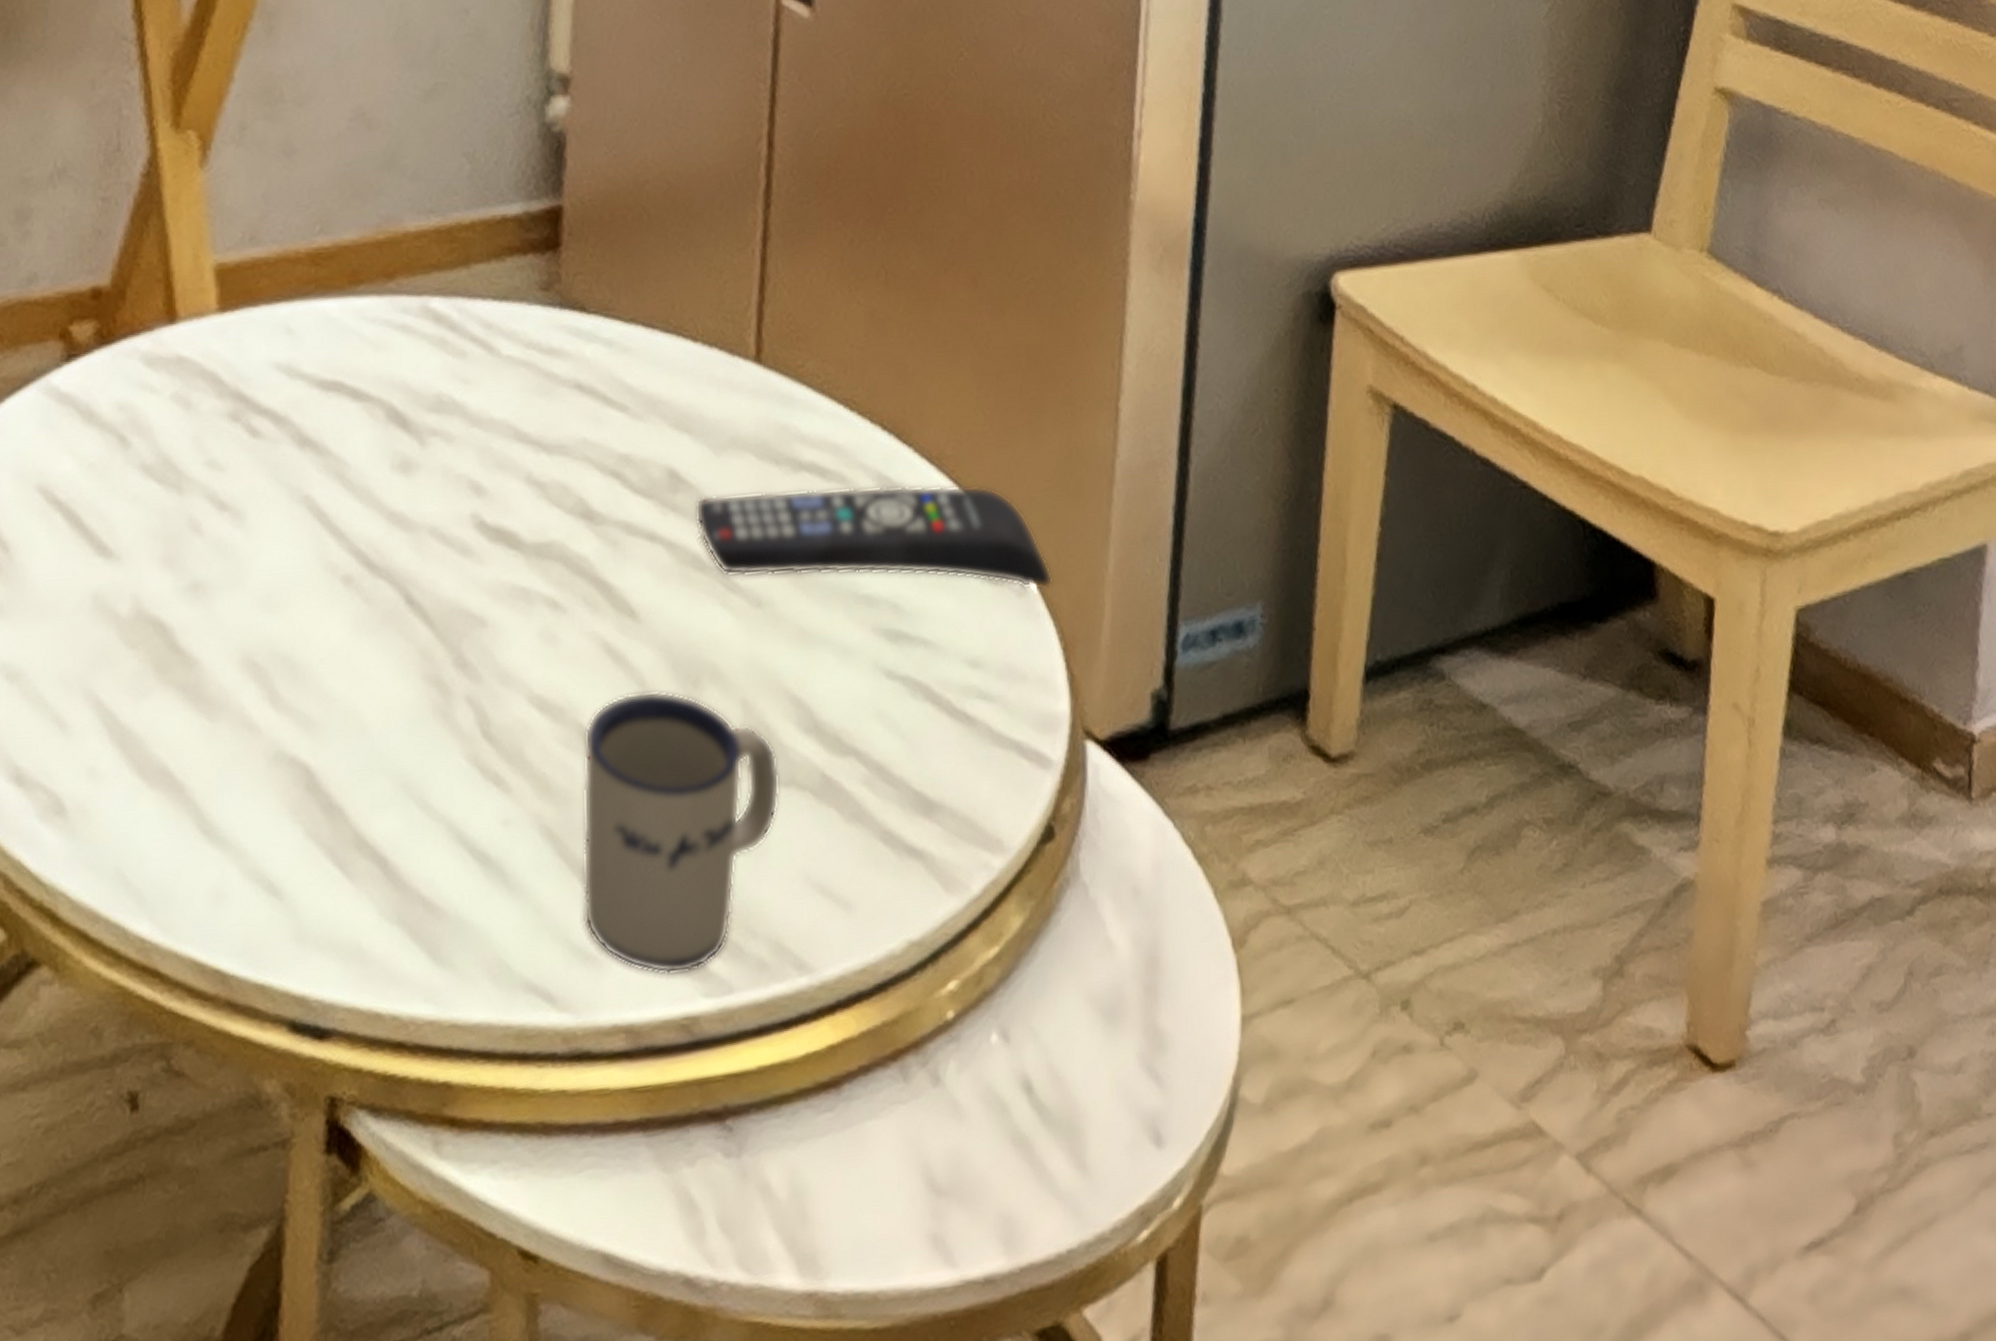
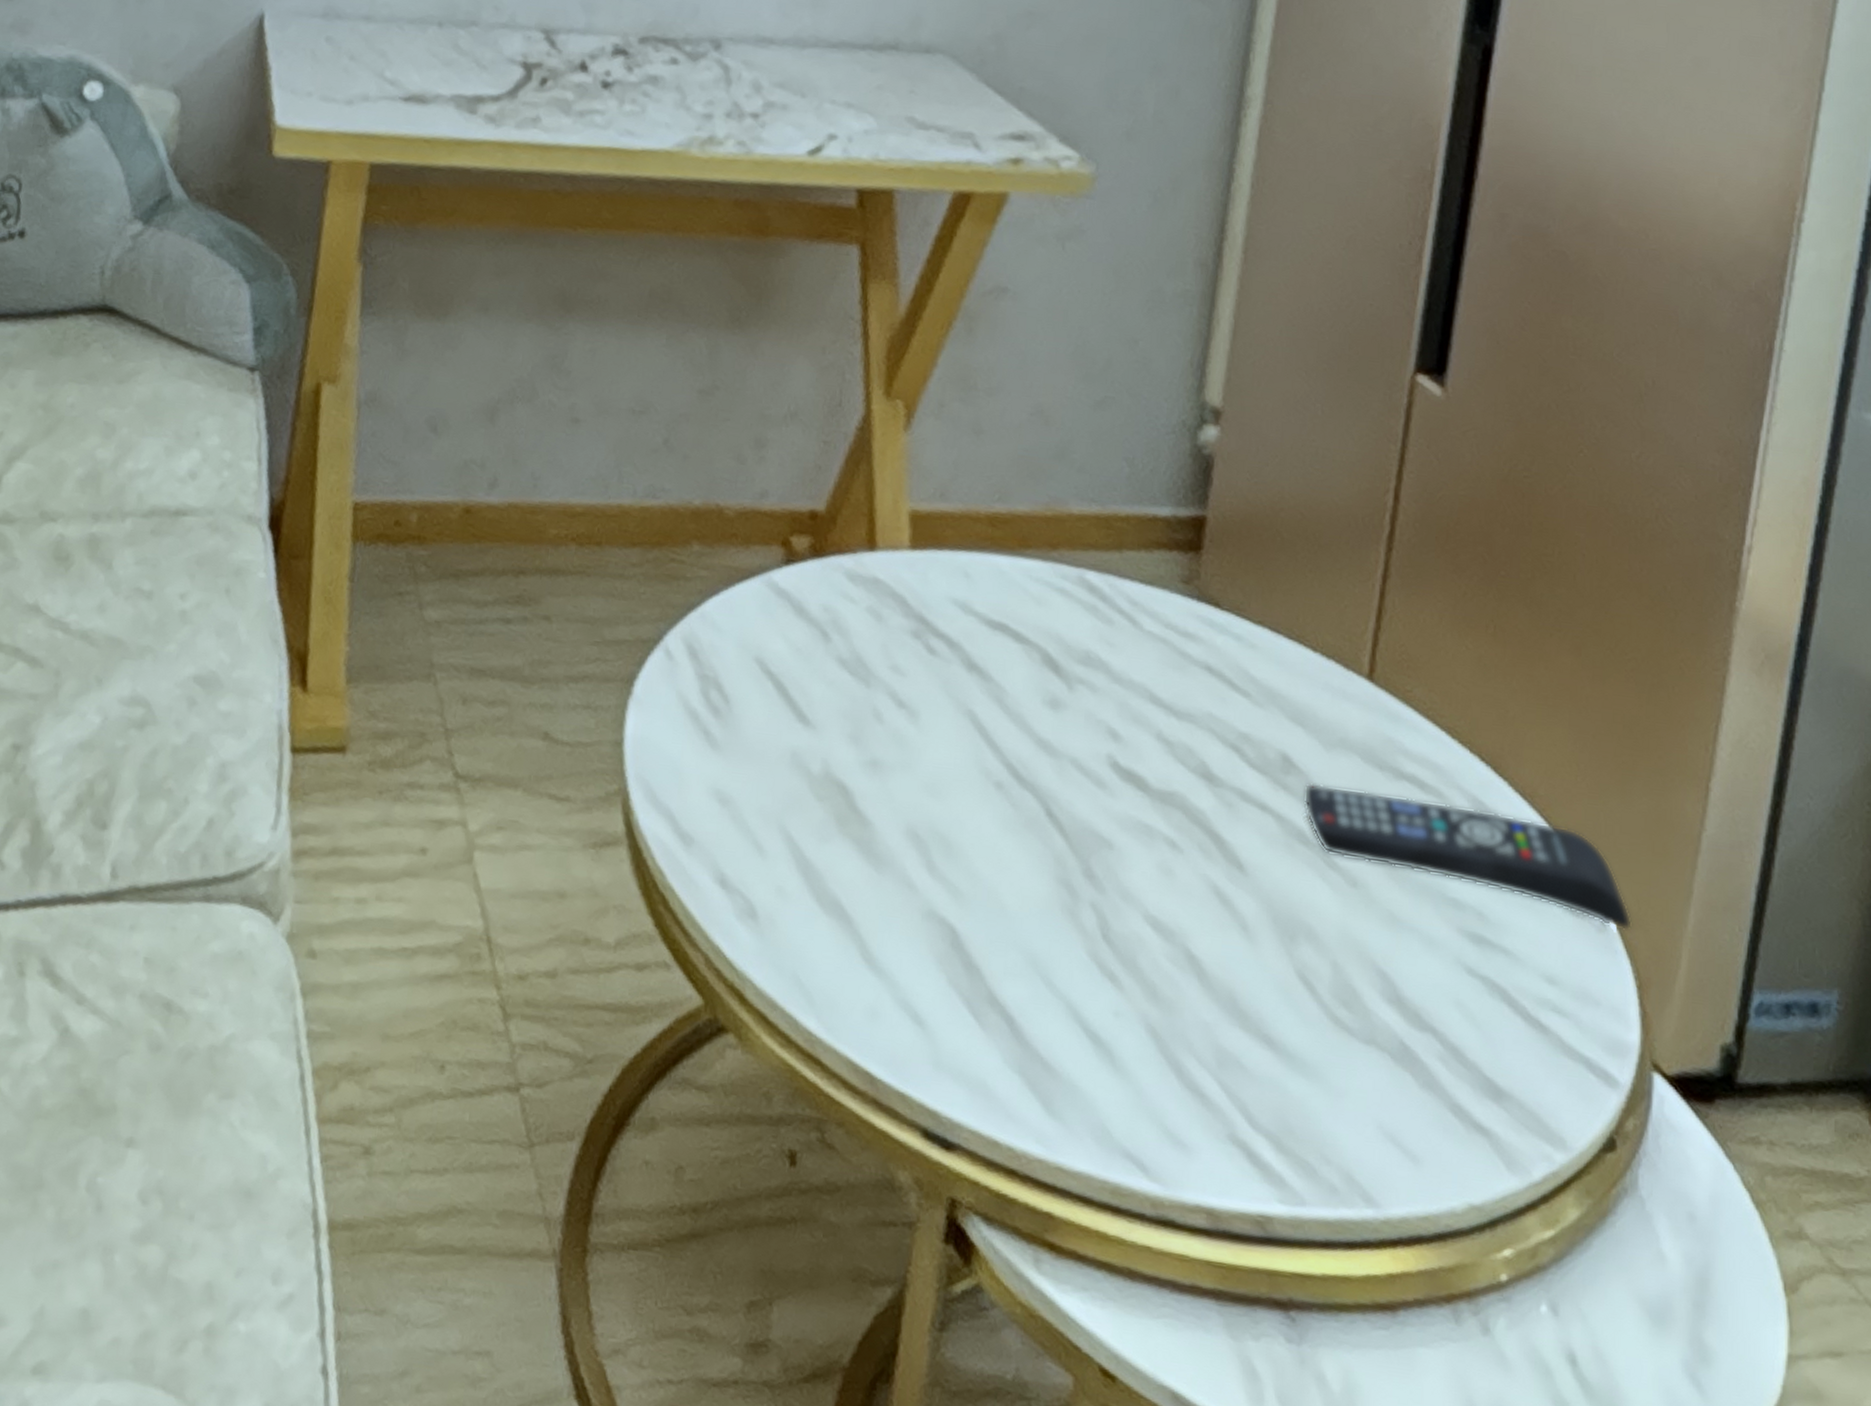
mug: present [583,690,780,975] -> none [1178,932,1362,1178]

